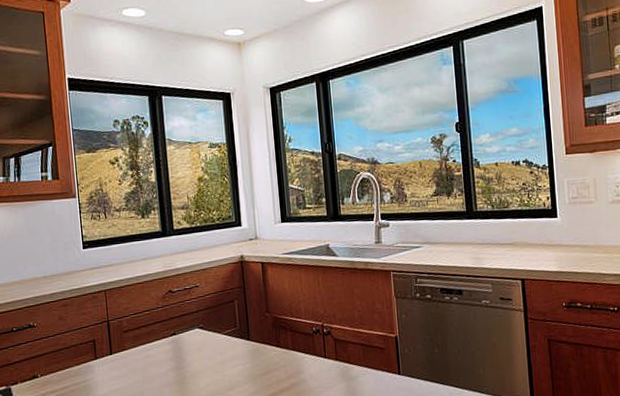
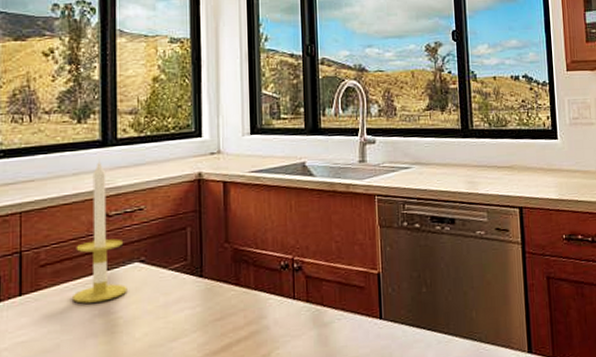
candle: none [149,247,192,361] -> present [73,160,127,304]

